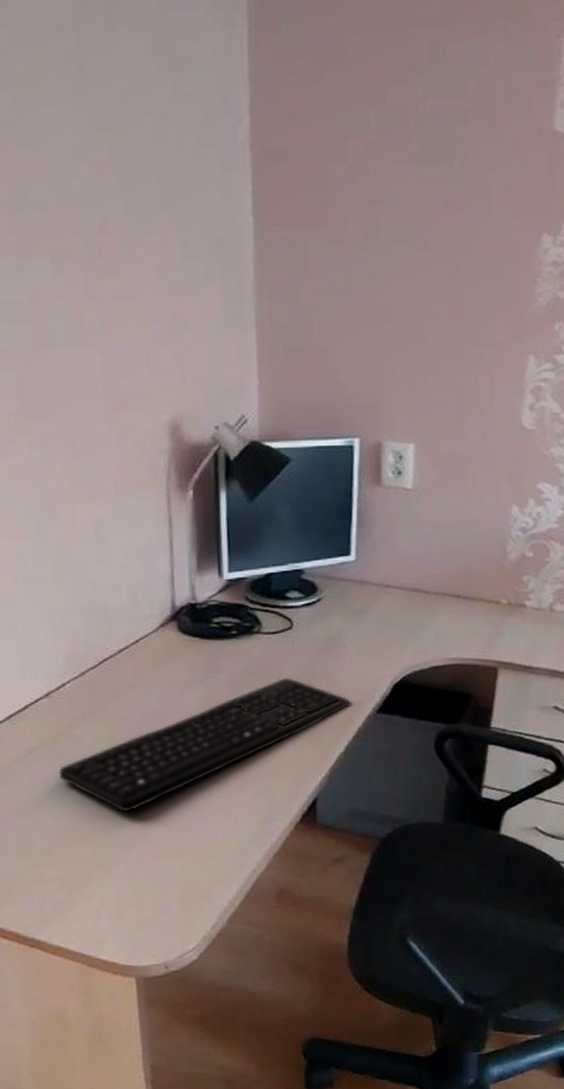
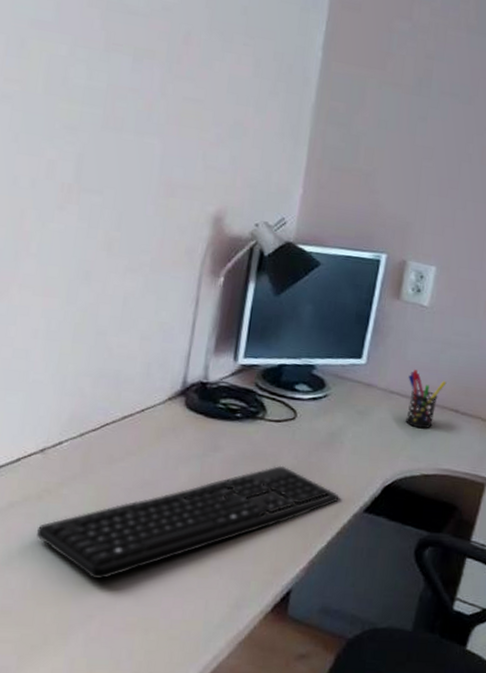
pen holder: none [402,559,443,620] -> present [406,370,447,429]

